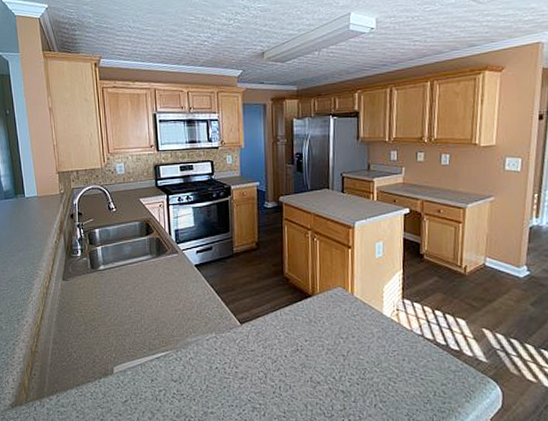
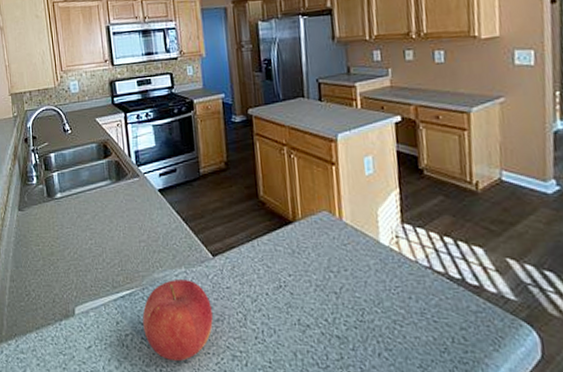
fruit: none [175,343,237,412] -> present [142,280,213,361]

